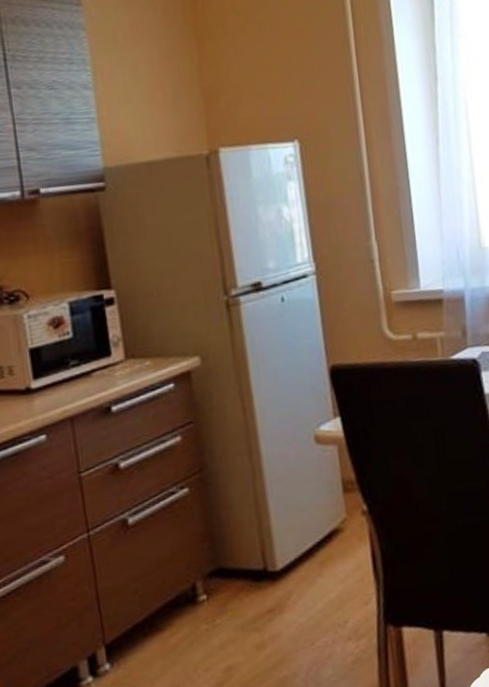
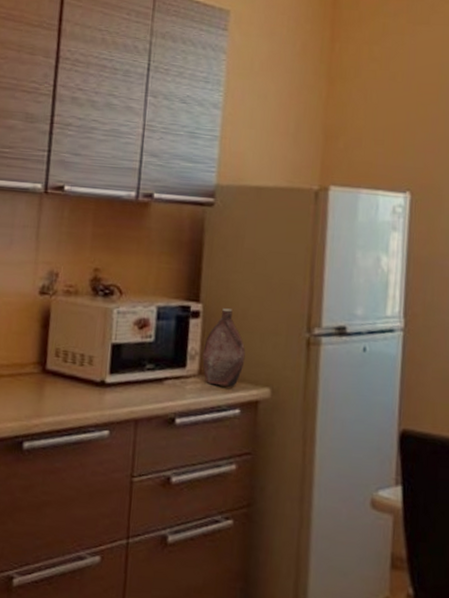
bottle: none [125,288,169,367] -> present [202,308,246,388]

